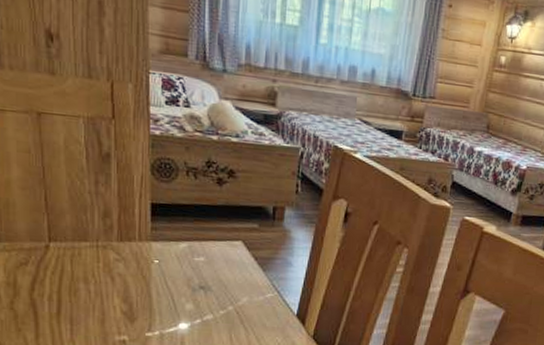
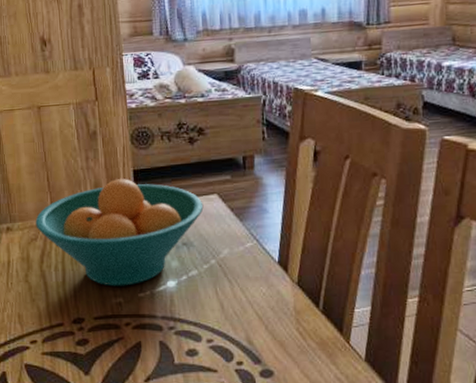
fruit bowl: none [27,210,226,324] -> present [35,179,204,287]

